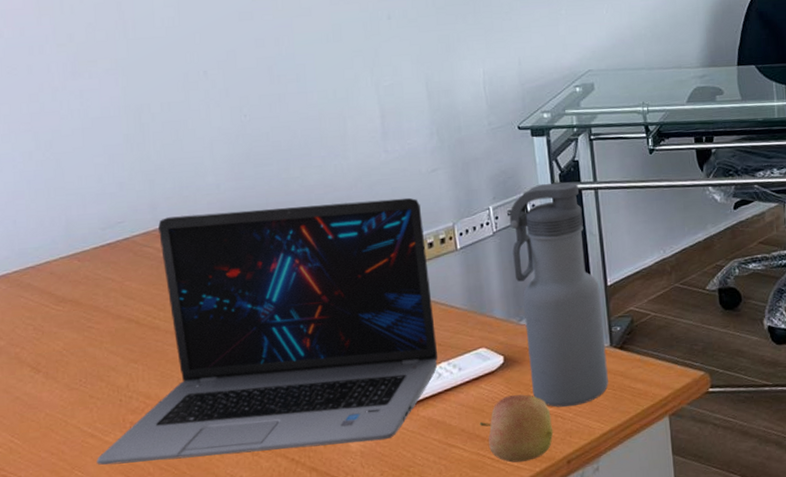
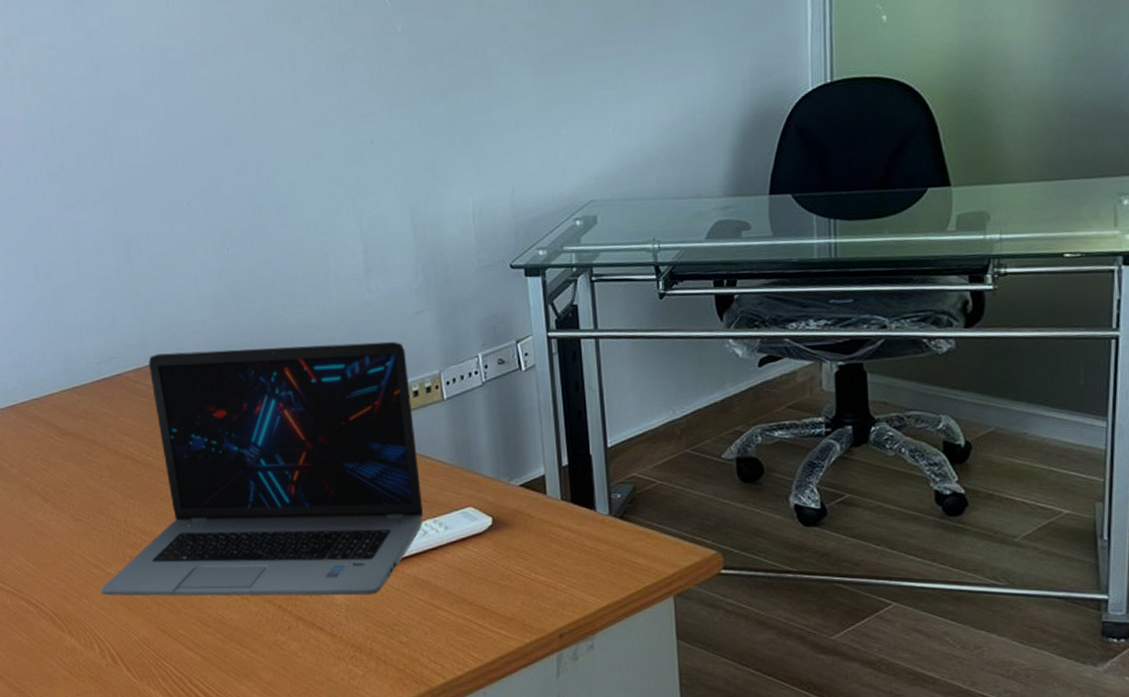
apple: present [479,394,554,463] -> none [466,560,545,632]
water bottle: present [509,182,609,408] -> none [499,329,606,578]

